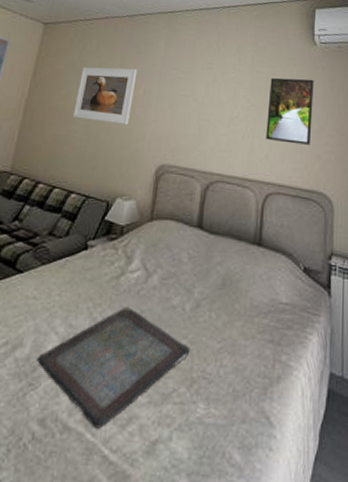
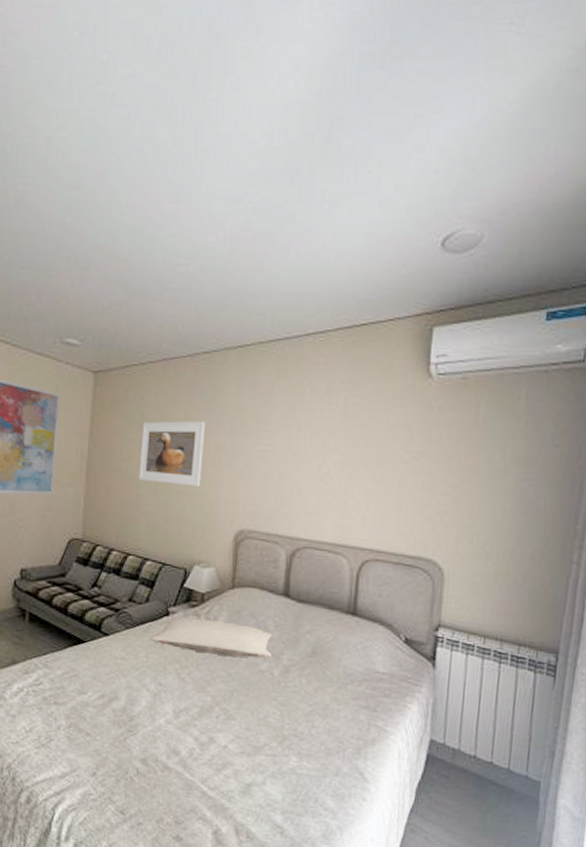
serving tray: present [36,306,190,429] -> none [132,669,281,770]
pillow: none [66,252,186,293] -> present [151,618,273,659]
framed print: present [266,77,314,145] -> none [362,423,427,505]

